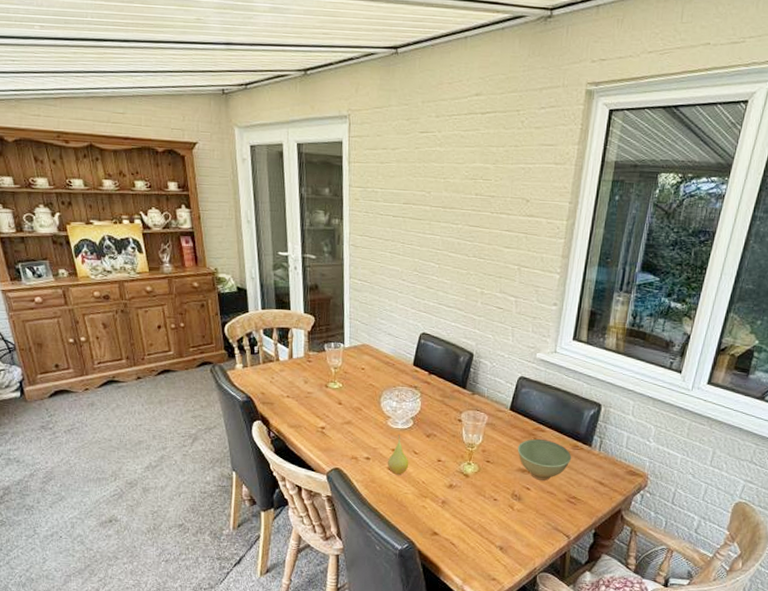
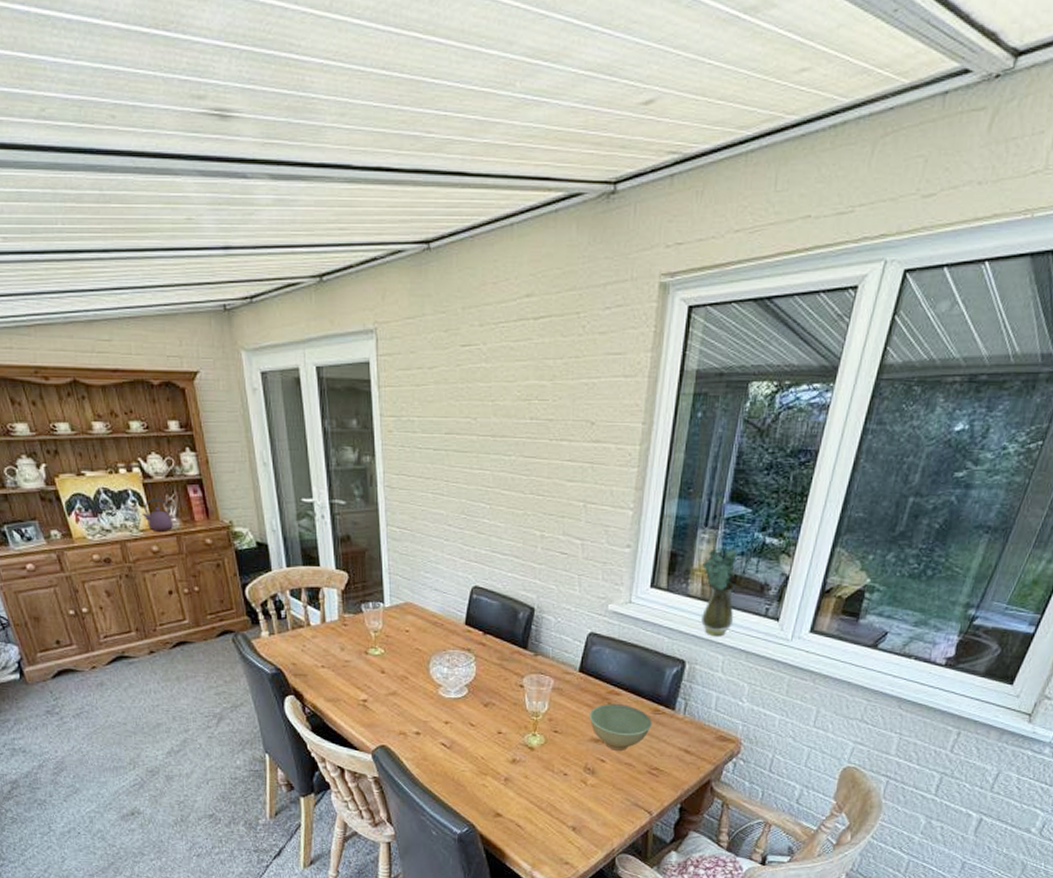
teapot: none [139,246,166,276] -> present [142,498,173,533]
fruit: present [387,435,409,474] -> none [440,705,465,750]
vase: none [616,307,647,385] -> present [701,545,738,637]

